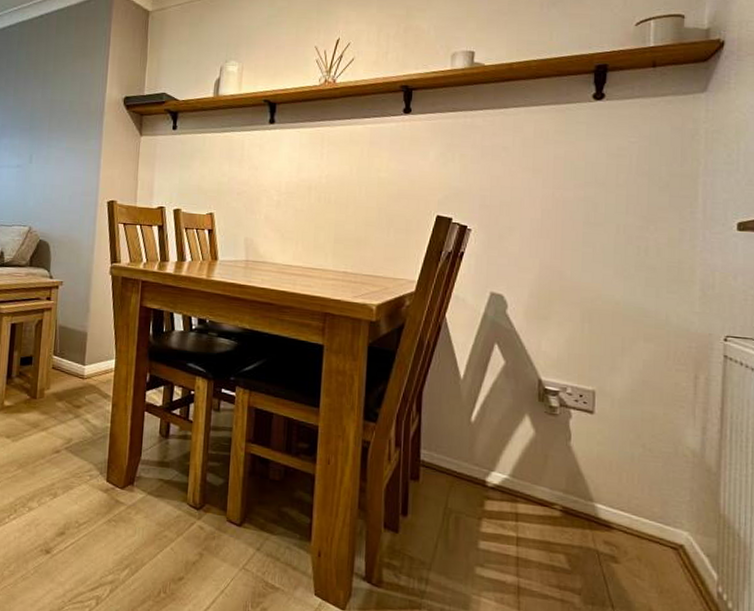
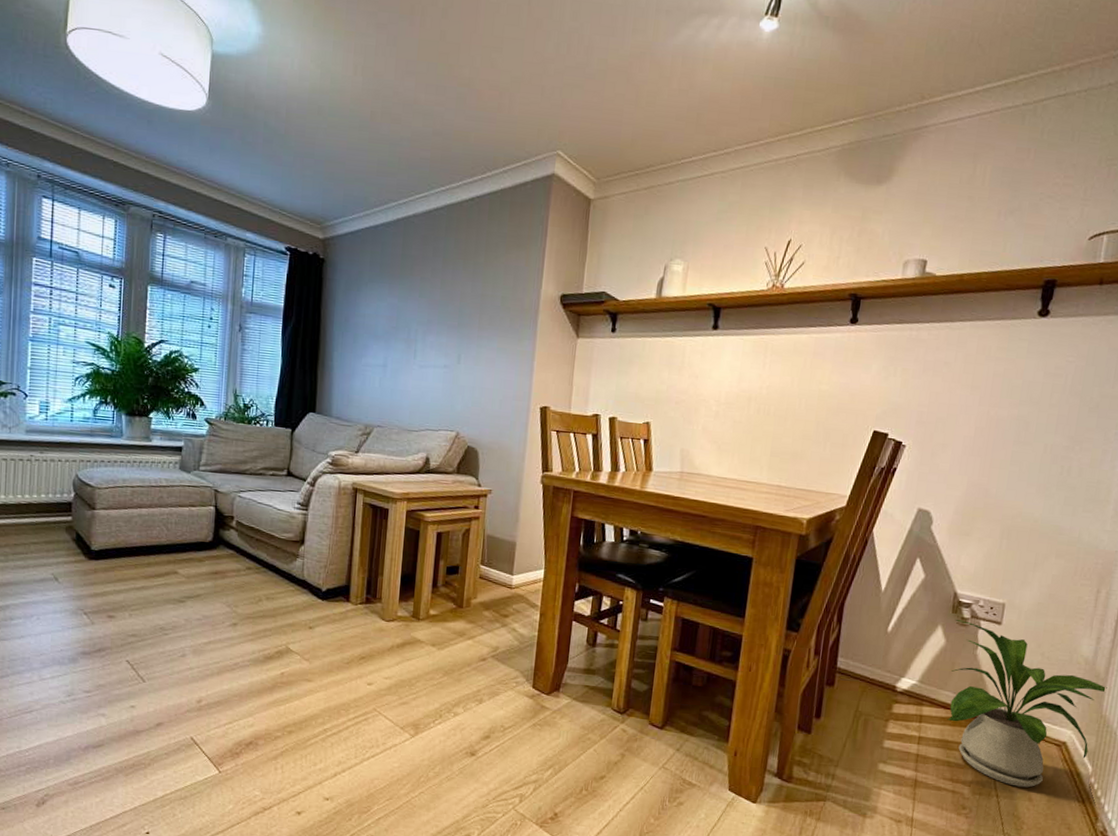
house plant: none [543,407,722,597] -> present [947,619,1107,788]

